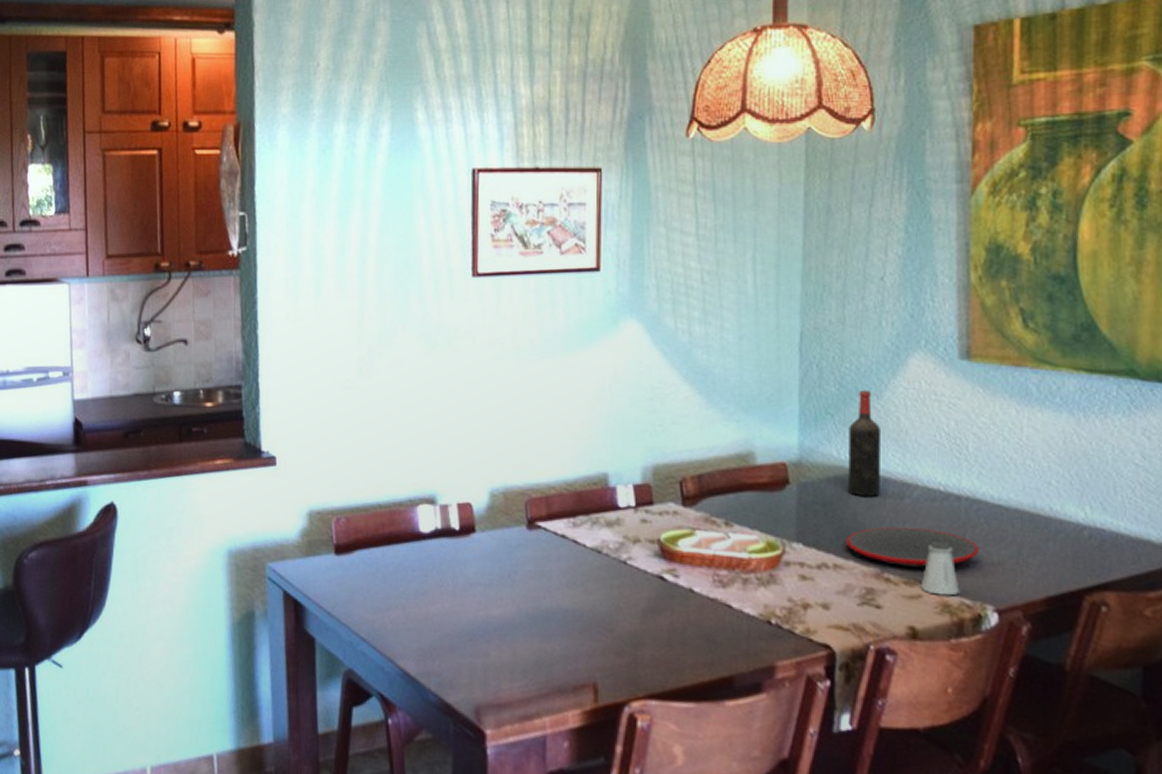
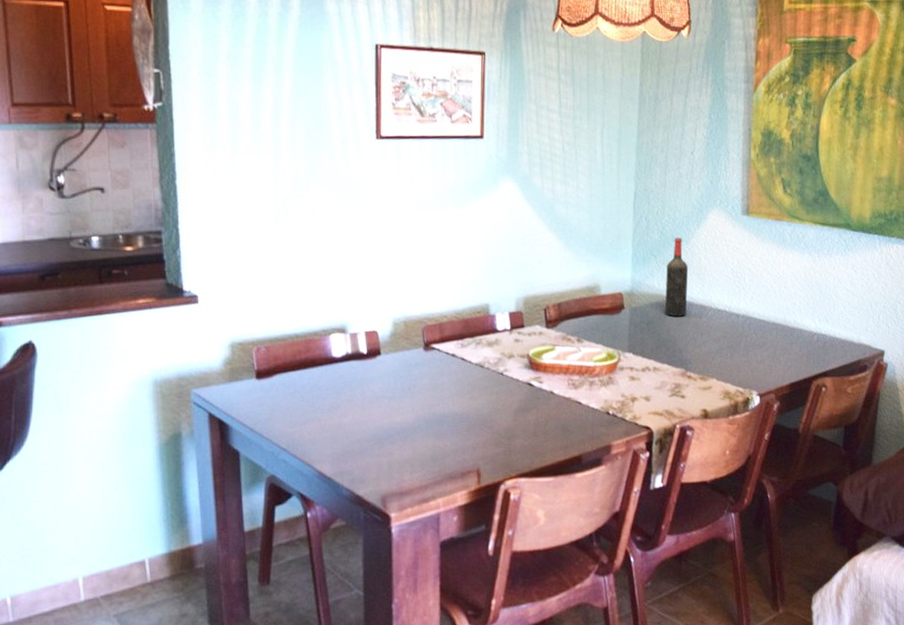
plate: present [846,526,979,567] -> none [663,338,749,366]
saltshaker: present [920,542,960,596] -> none [711,348,736,386]

